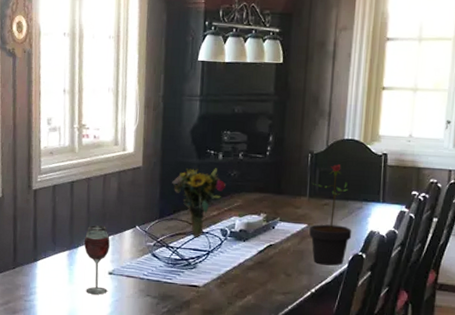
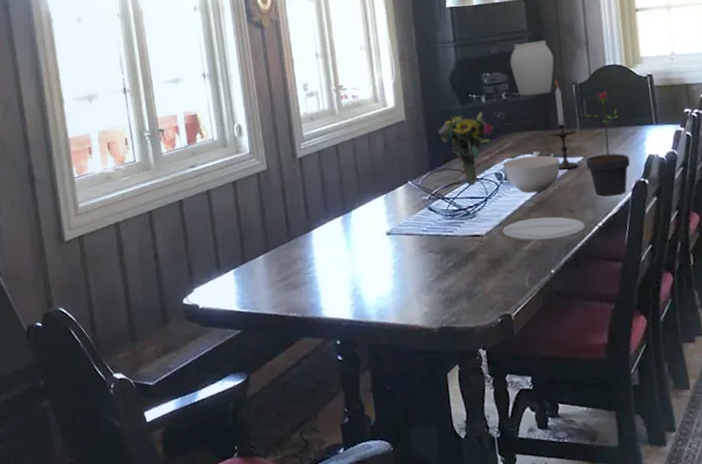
wineglass: present [84,225,110,295] -> none [356,186,388,258]
plate: none [219,276,299,300] -> present [502,216,586,241]
bowl: none [229,217,285,253] -> present [503,155,560,193]
vase: none [252,105,295,159] -> present [510,40,554,96]
candlestick: none [277,146,306,235] -> present [548,80,579,170]

